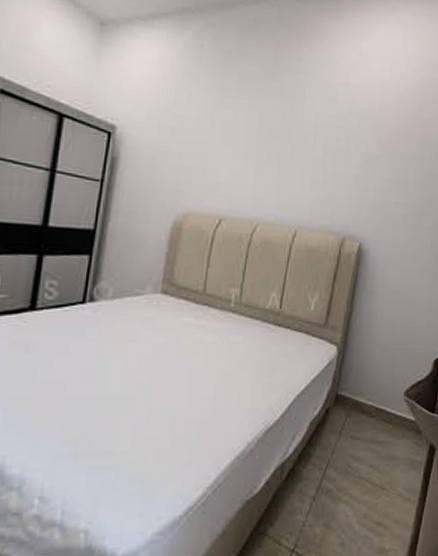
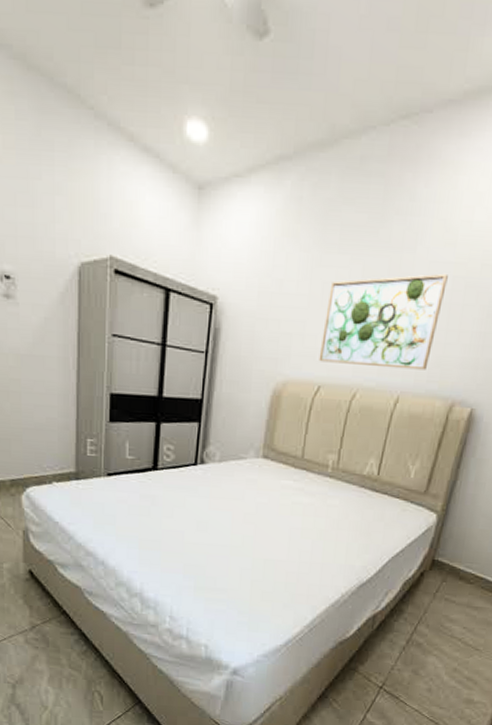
wall art: none [220,121,332,207] -> present [319,273,448,370]

